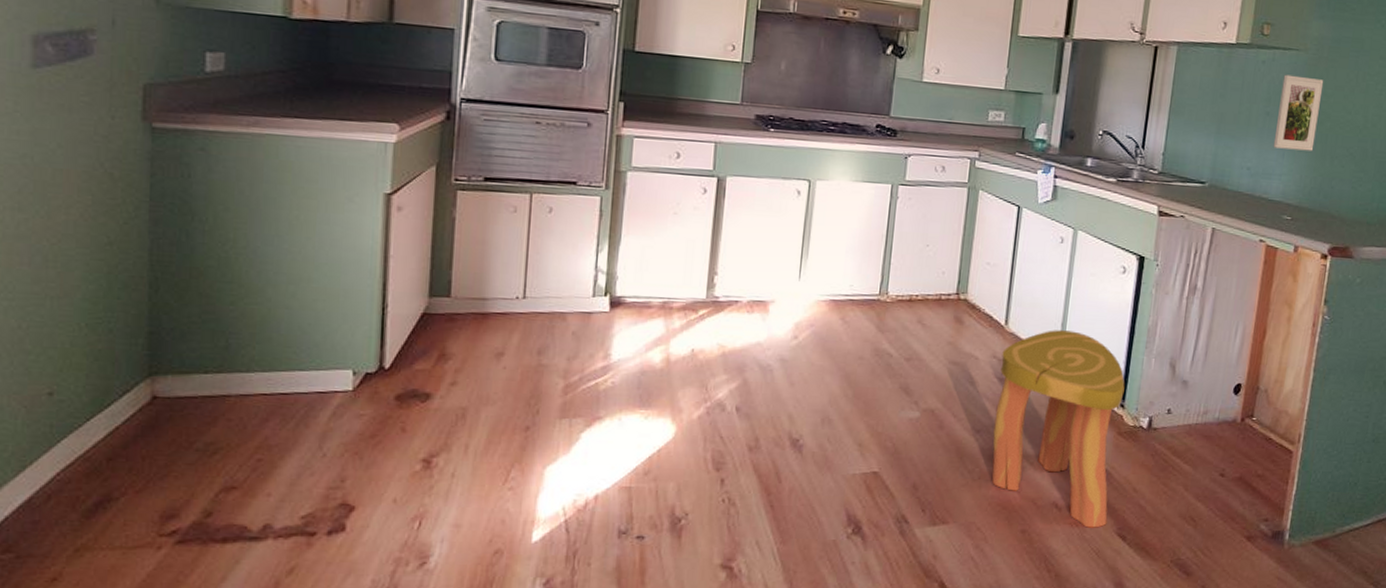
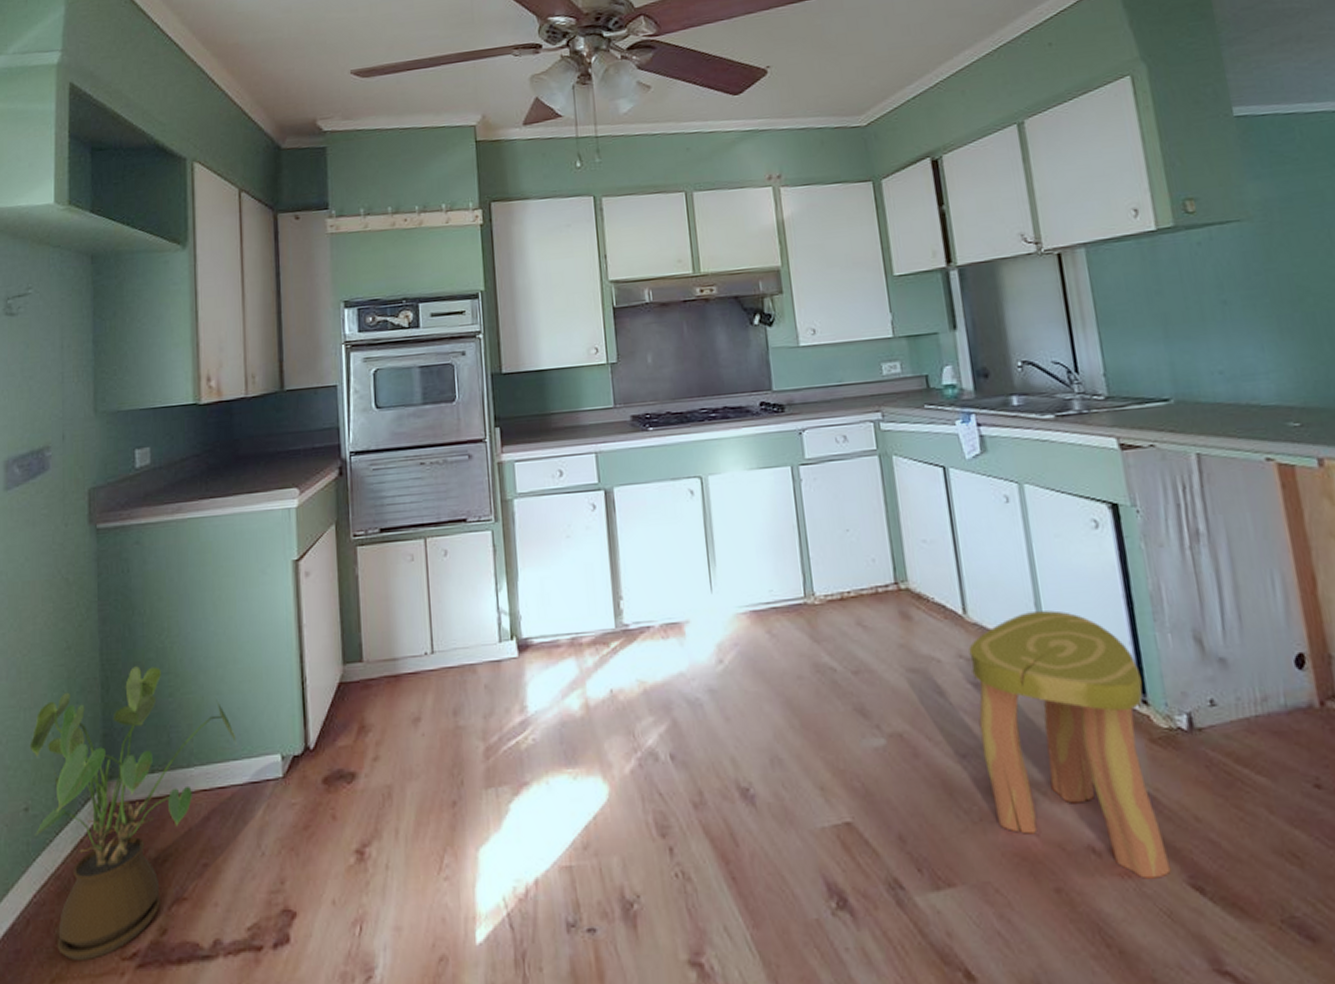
house plant: none [56,271,305,534] -> present [29,666,237,960]
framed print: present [1273,74,1324,151] -> none [1230,248,1302,342]

